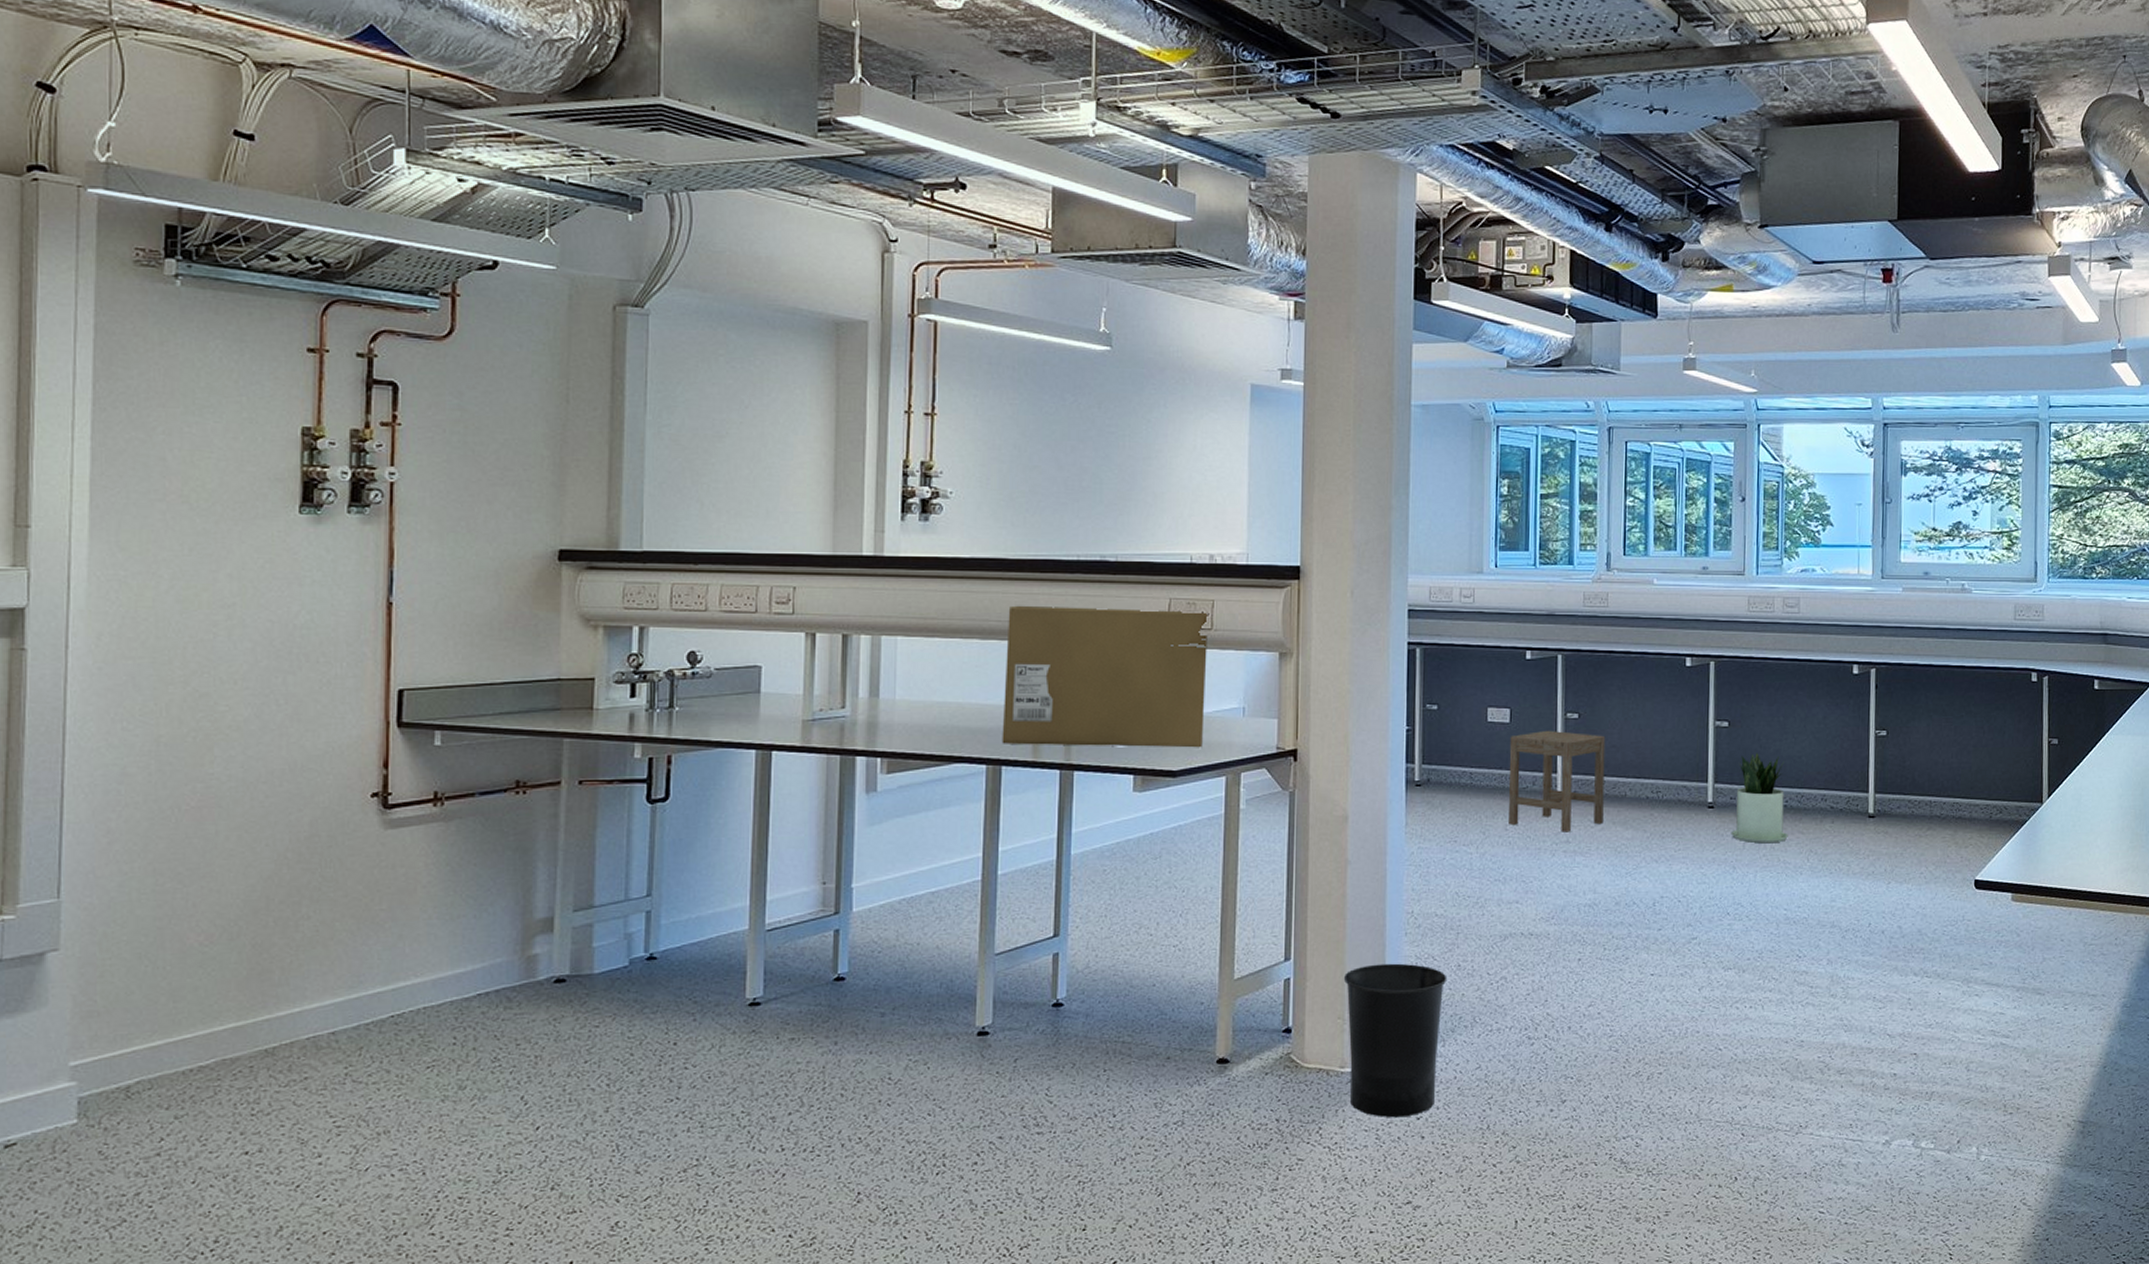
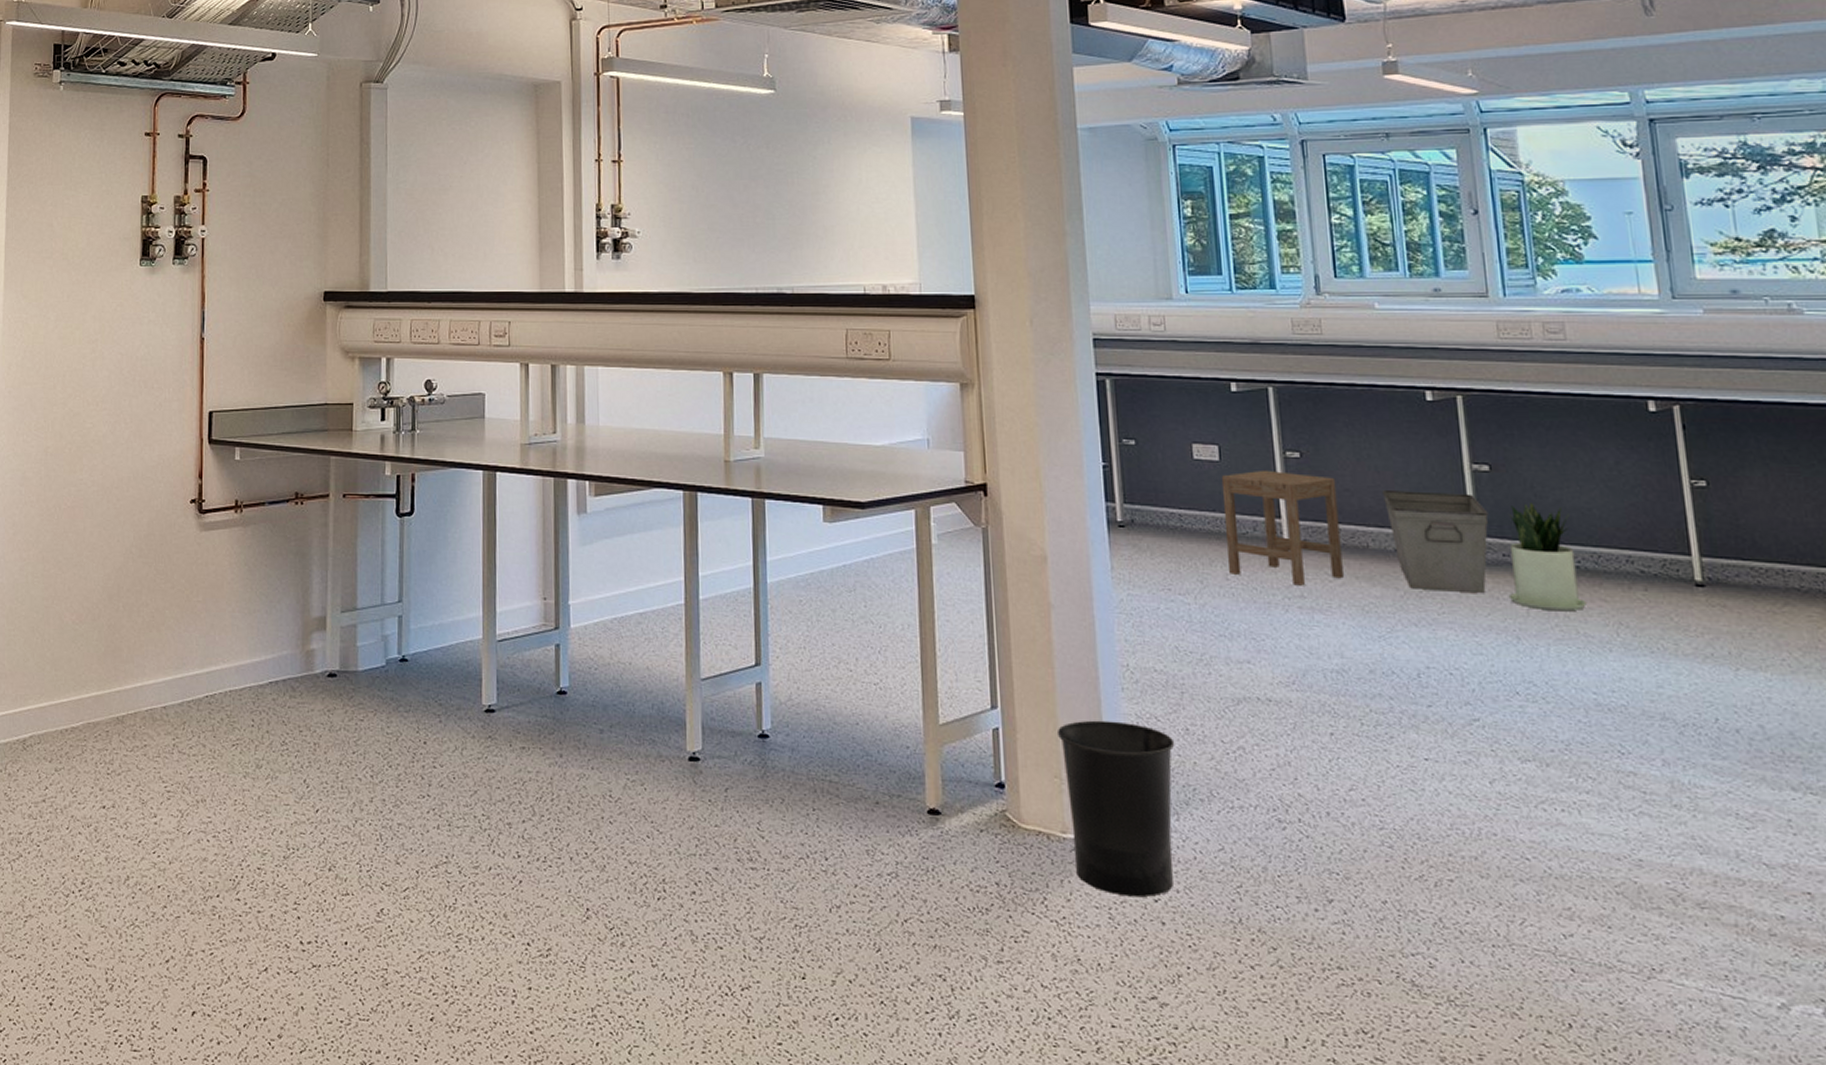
box: present [1002,605,1208,748] -> none [695,337,889,480]
storage bin: none [1641,745,1723,832] -> present [1381,490,1489,594]

